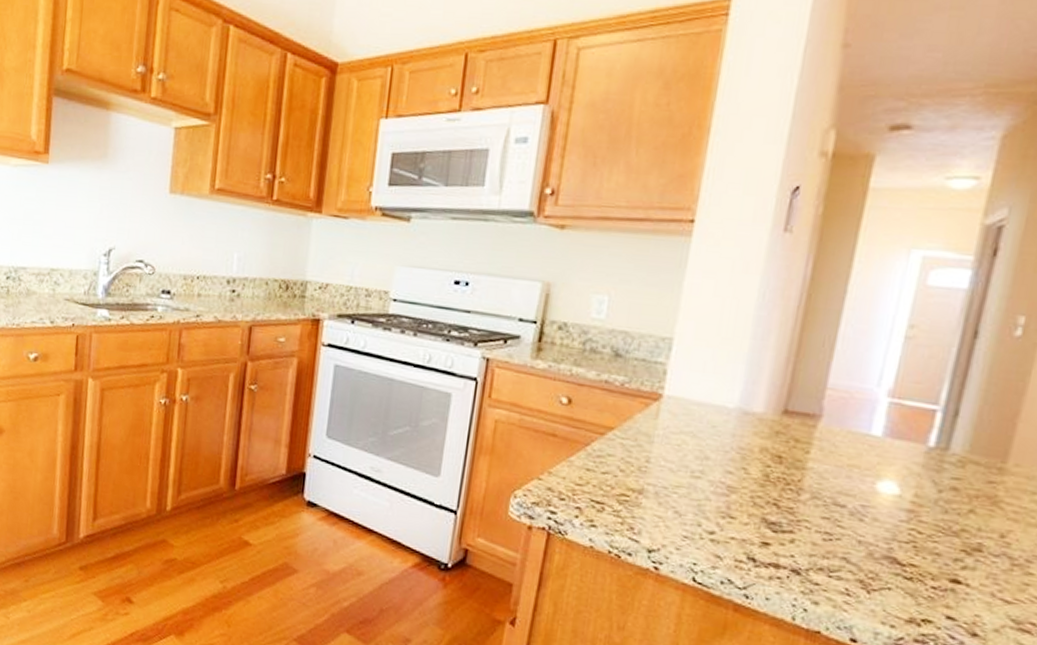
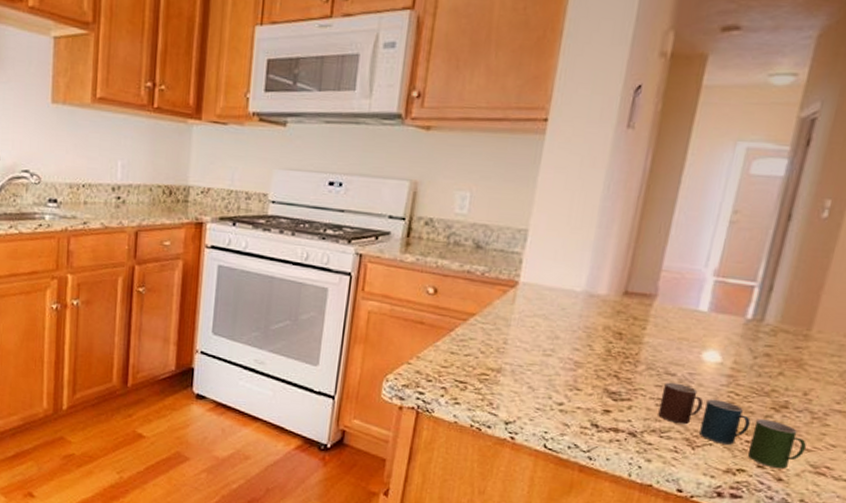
cup: none [826,514,1006,623] -> present [658,382,806,470]

